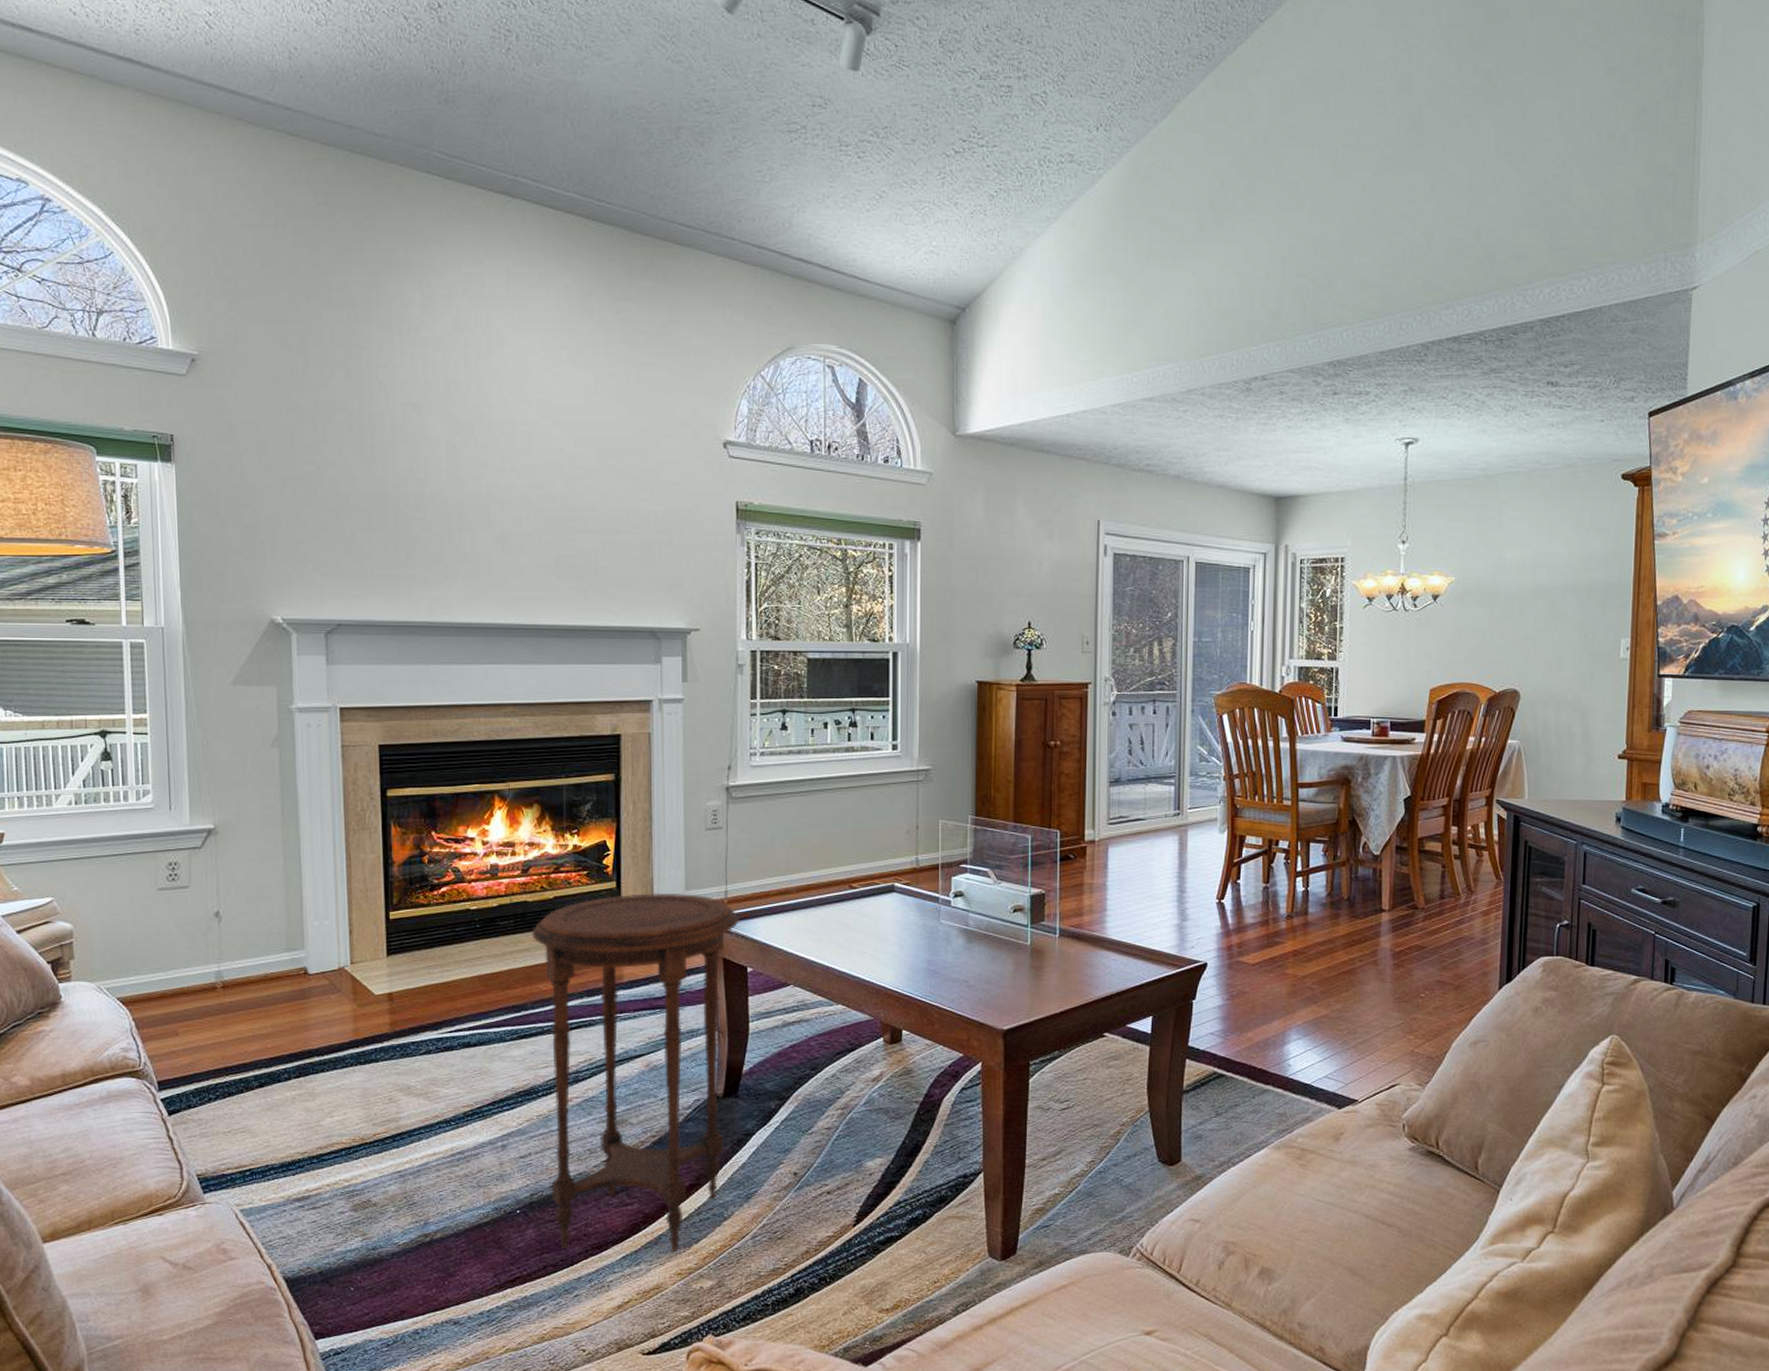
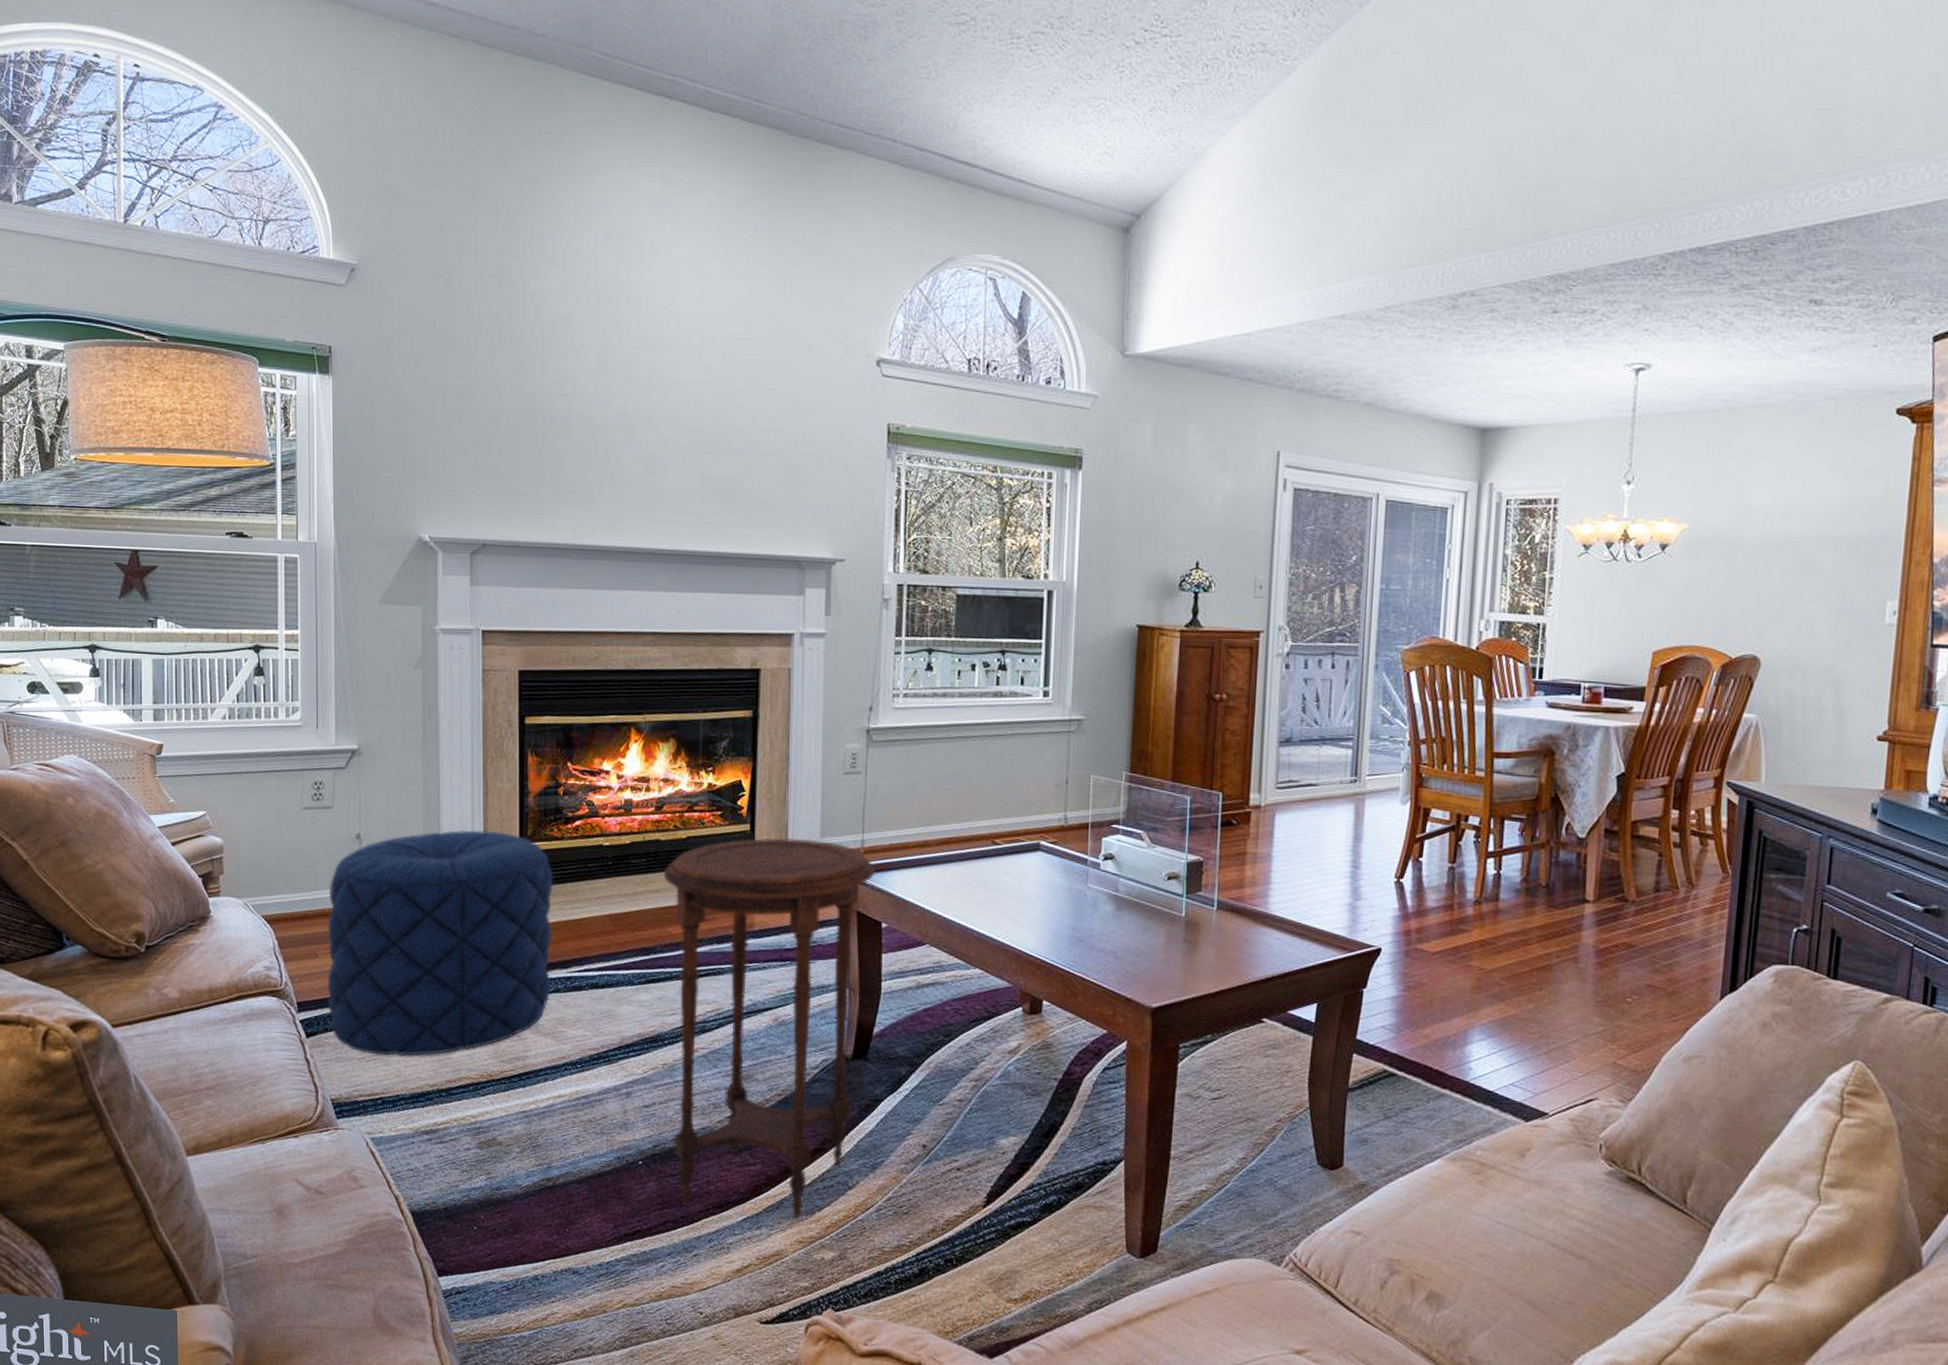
pouf: none [187,902,422,1127] -> present [327,829,553,1057]

